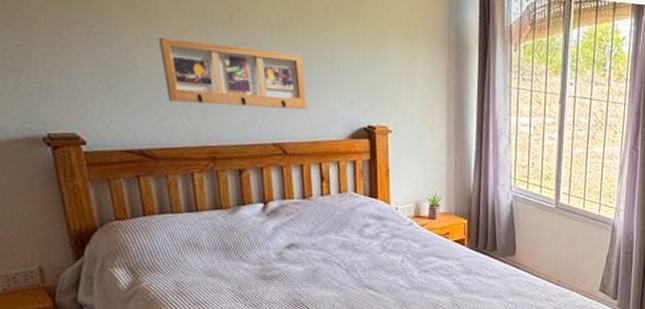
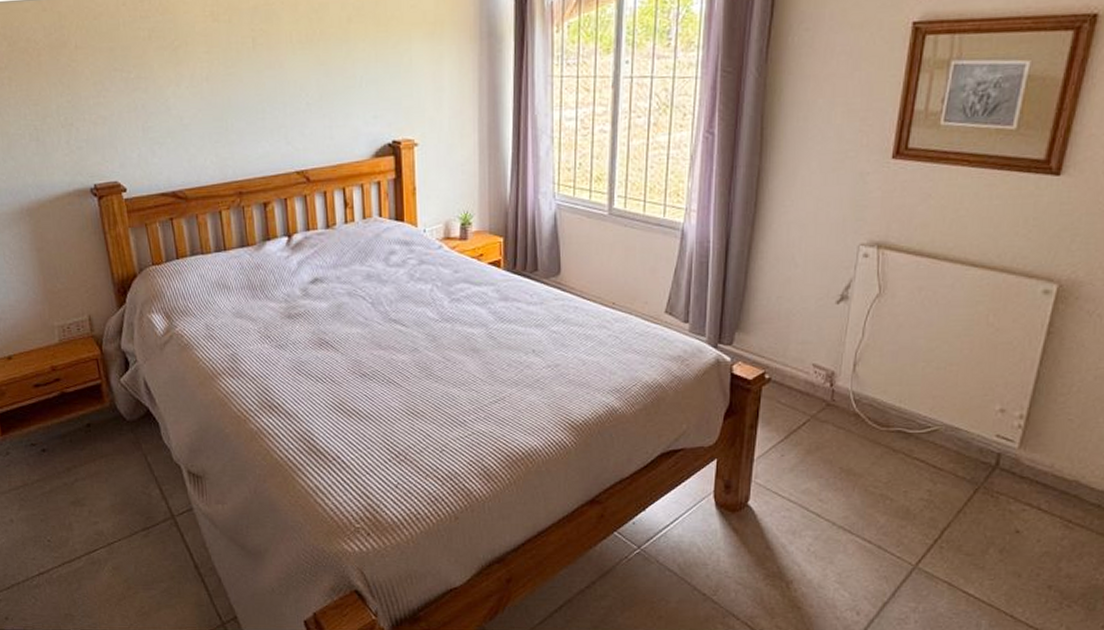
picture frame: present [158,37,307,110] -> none [188,71,329,139]

